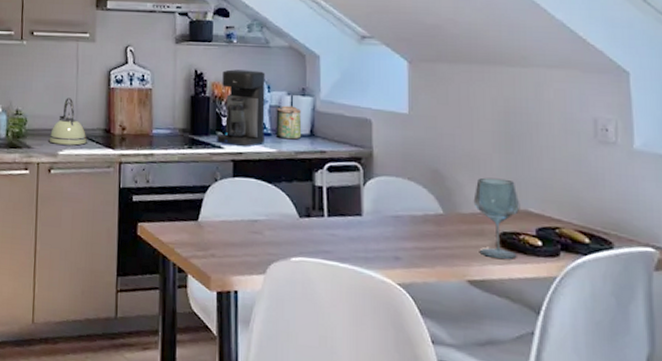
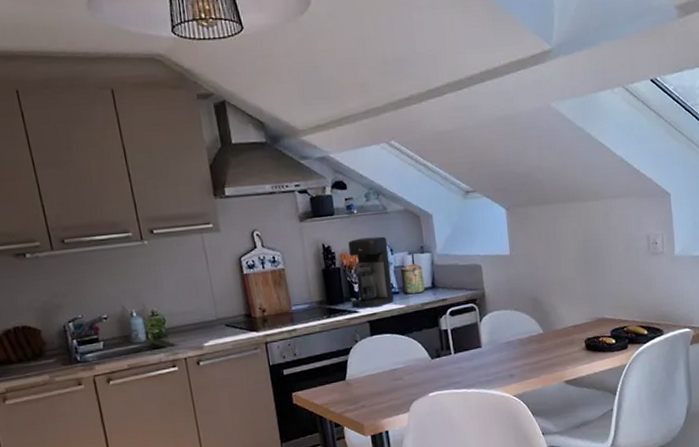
kettle: present [49,98,88,146] -> none [191,290,232,338]
wine glass: present [473,177,521,260] -> none [564,296,599,360]

